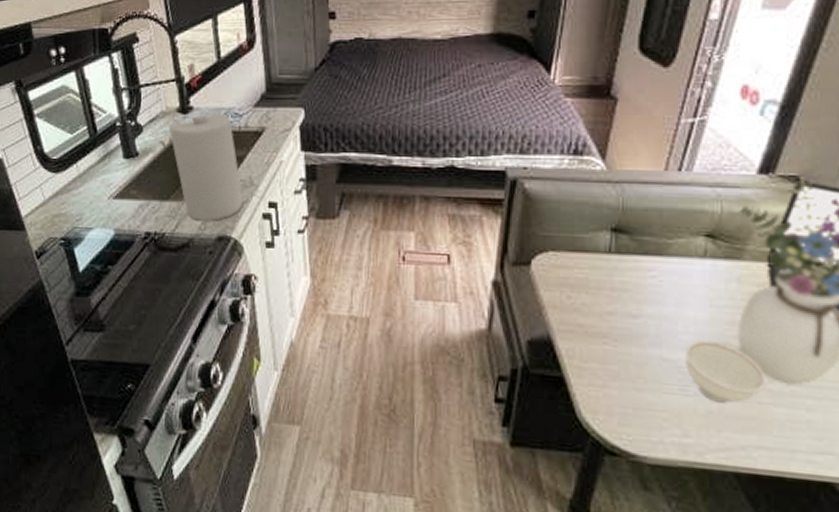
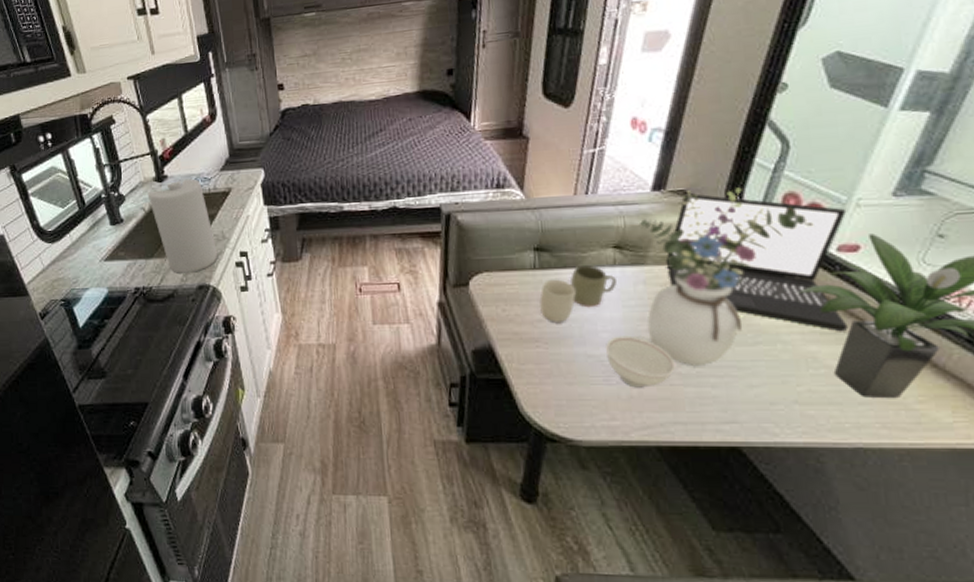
cup: none [612,266,655,318] -> present [539,279,576,322]
mug: none [650,252,705,303] -> present [569,264,617,306]

